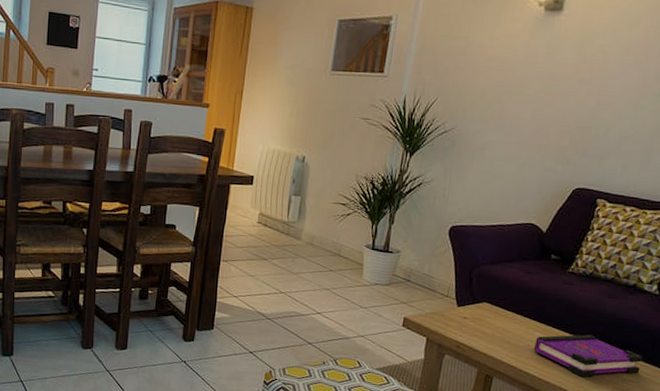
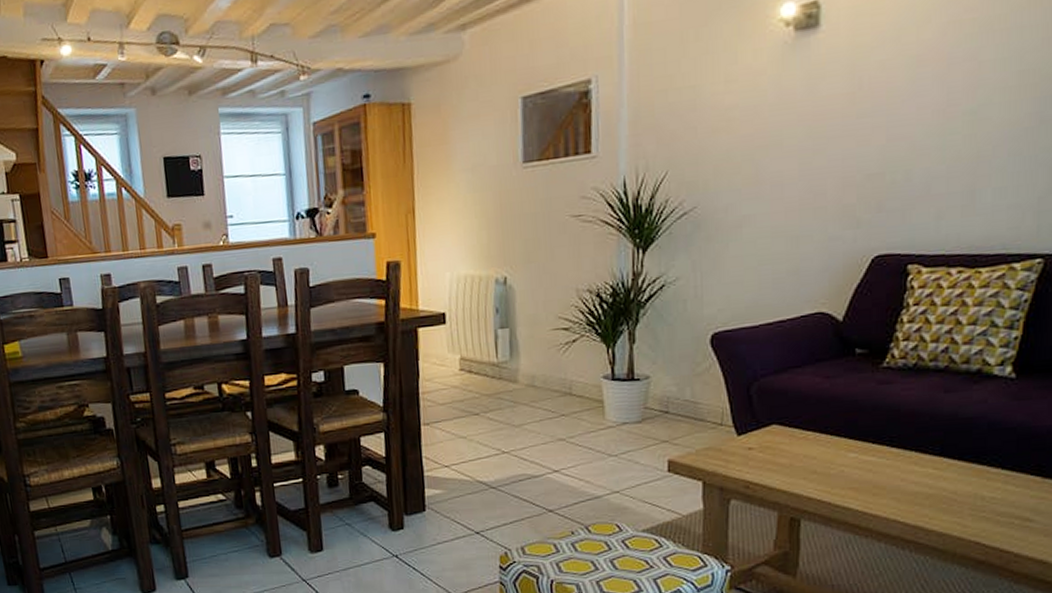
board game: present [533,334,644,378] -> none [850,445,1007,503]

